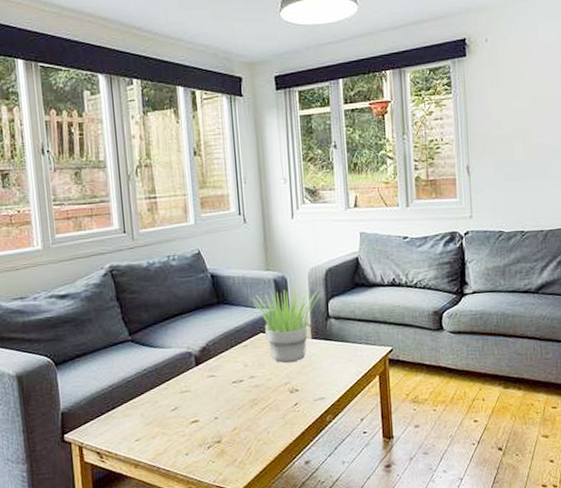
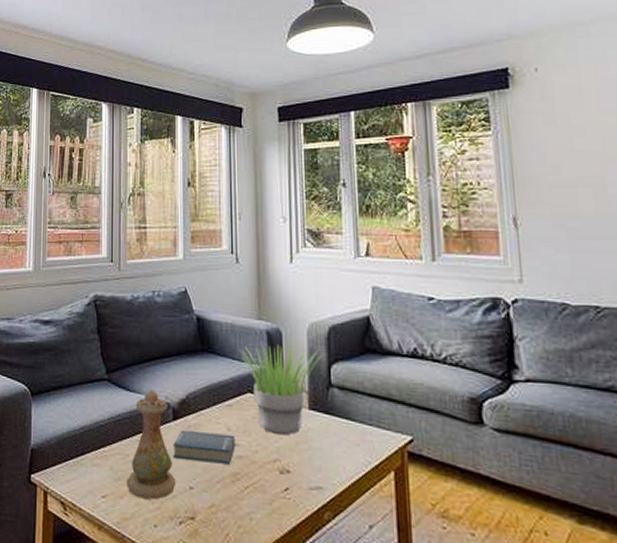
vase: none [157,342,203,435] -> present [126,389,176,500]
hardback book: none [197,369,252,397] -> present [173,429,235,465]

